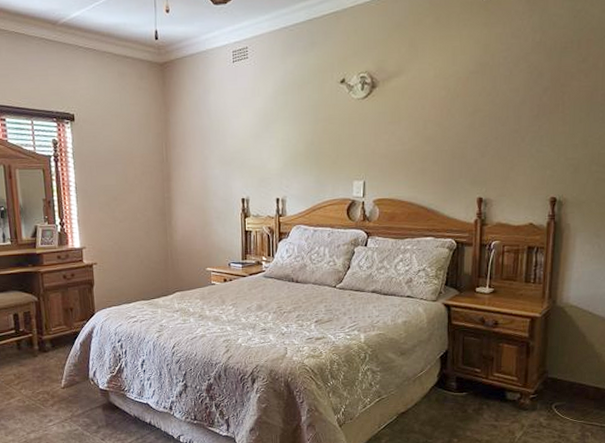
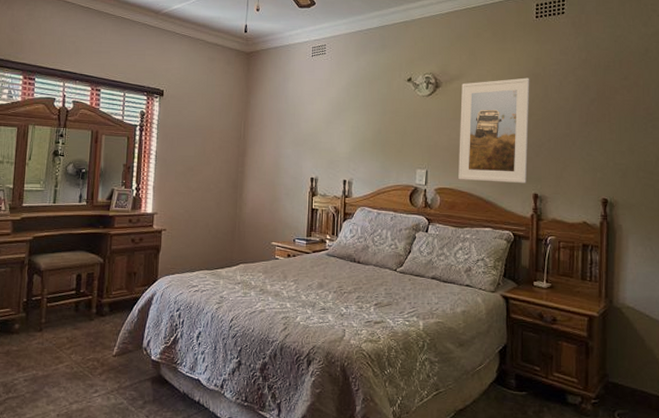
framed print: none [398,68,477,189] -> present [458,77,530,183]

